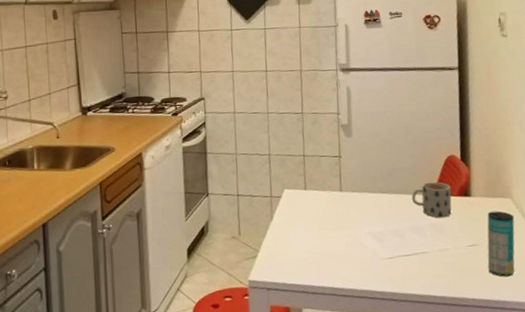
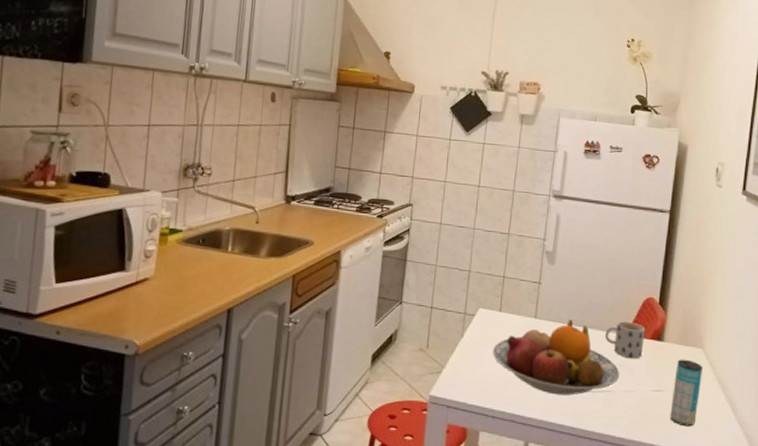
fruit bowl: none [303,188,433,263] -> present [493,320,620,395]

